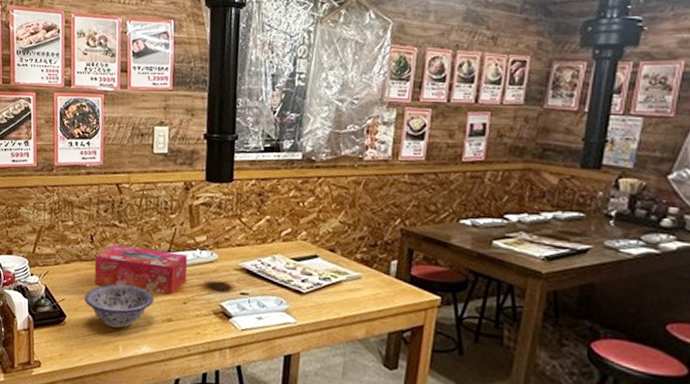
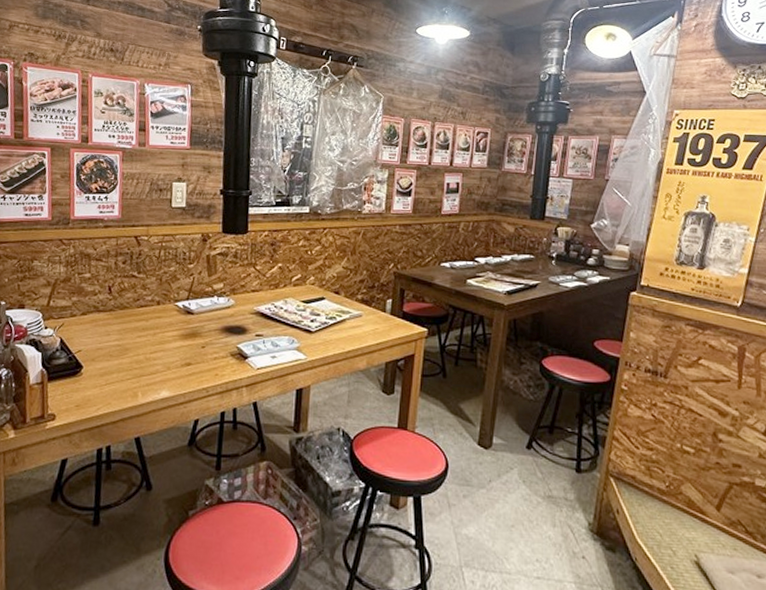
bowl: present [84,284,154,328] -> none [101,332,173,375]
tissue box: present [94,245,188,295] -> none [112,295,206,340]

